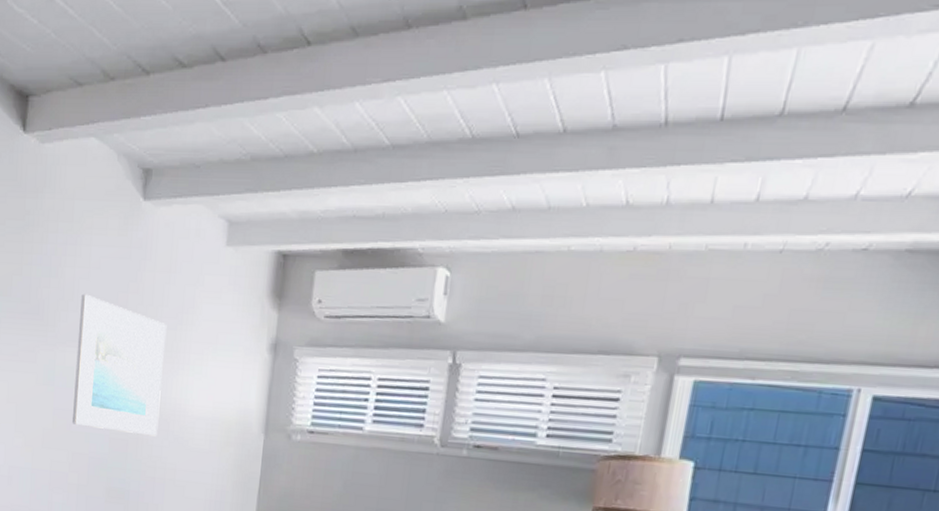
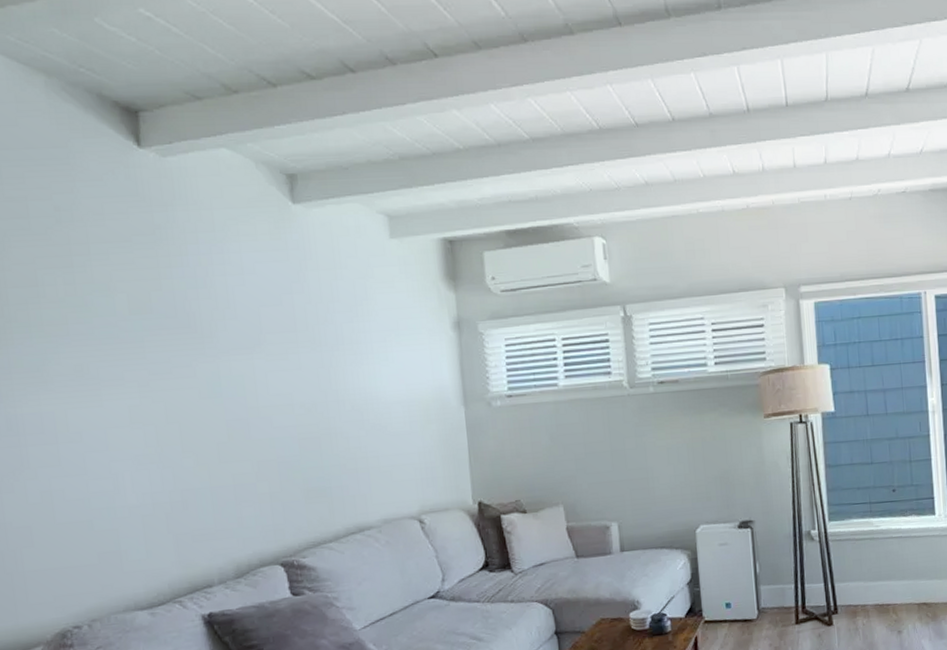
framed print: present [71,294,167,437] -> none [238,300,352,433]

